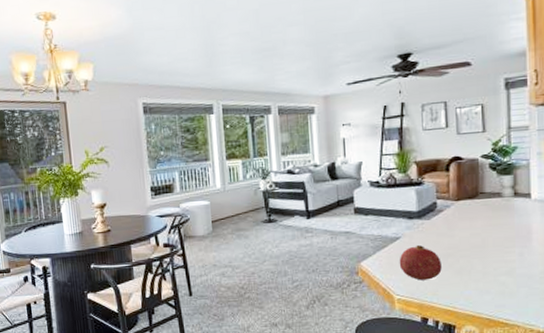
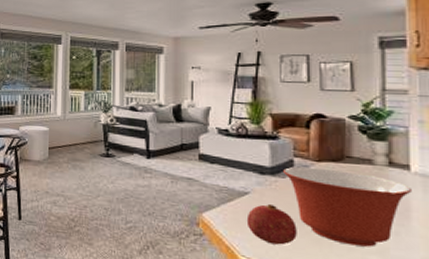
mixing bowl: none [428,206,532,271] -> present [283,166,411,247]

